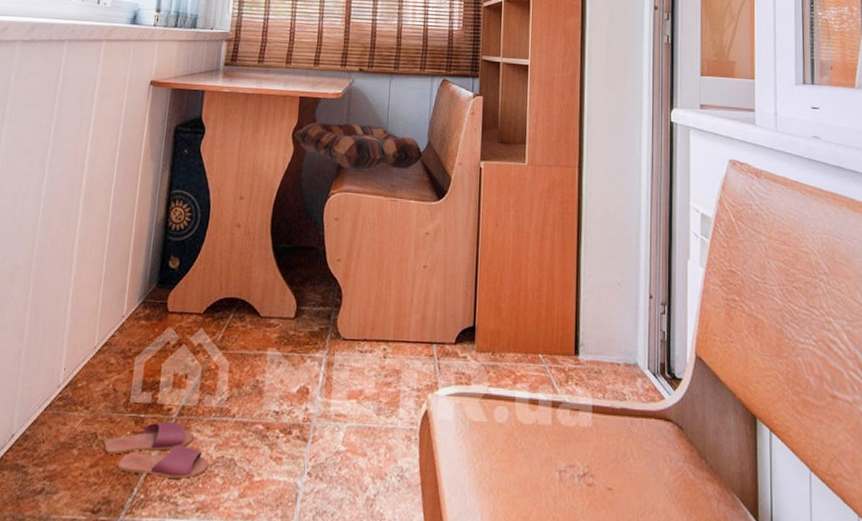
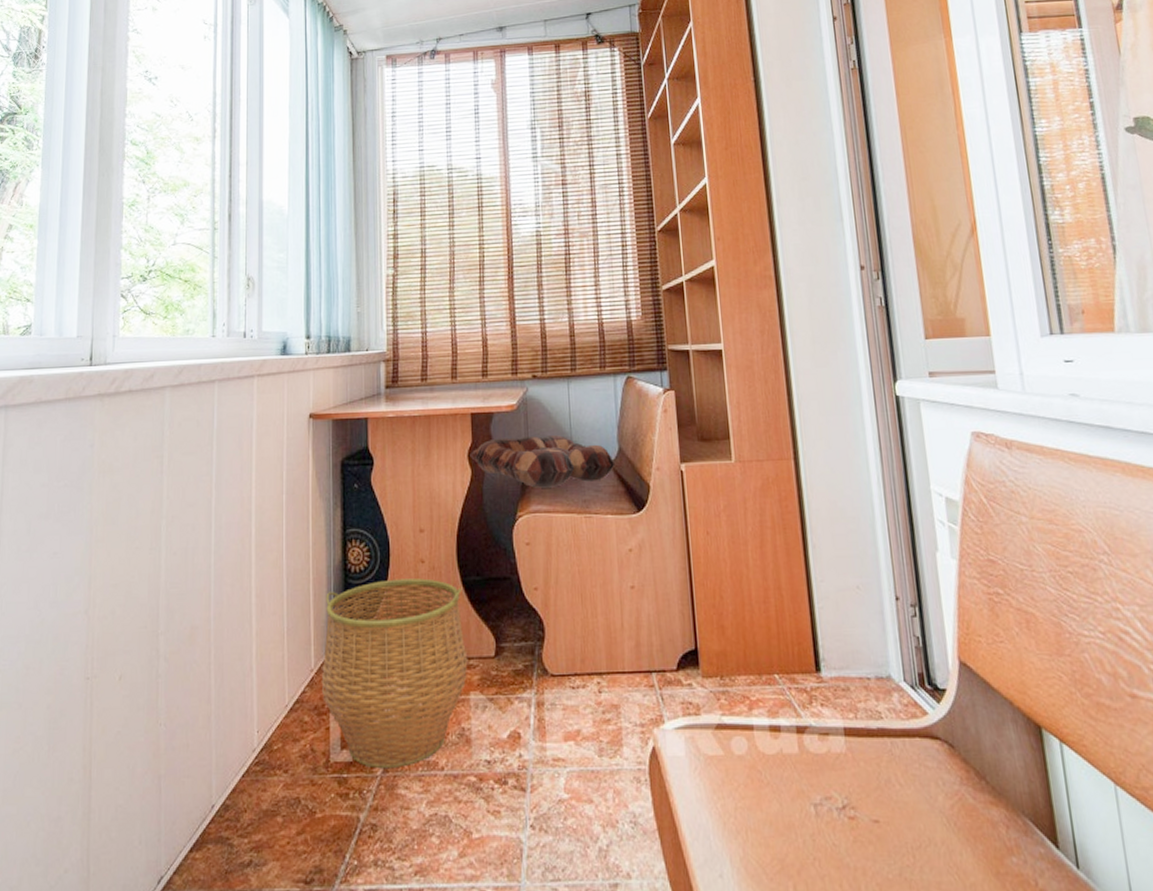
slippers: present [104,422,209,479] -> none [310,781,422,841]
basket: none [130,239,271,413] -> present [321,578,468,769]

